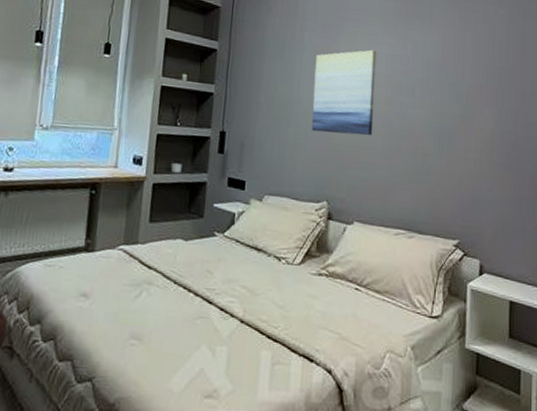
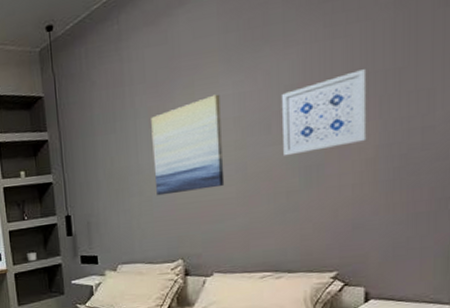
wall art: none [423,62,489,124] -> present [281,69,368,156]

